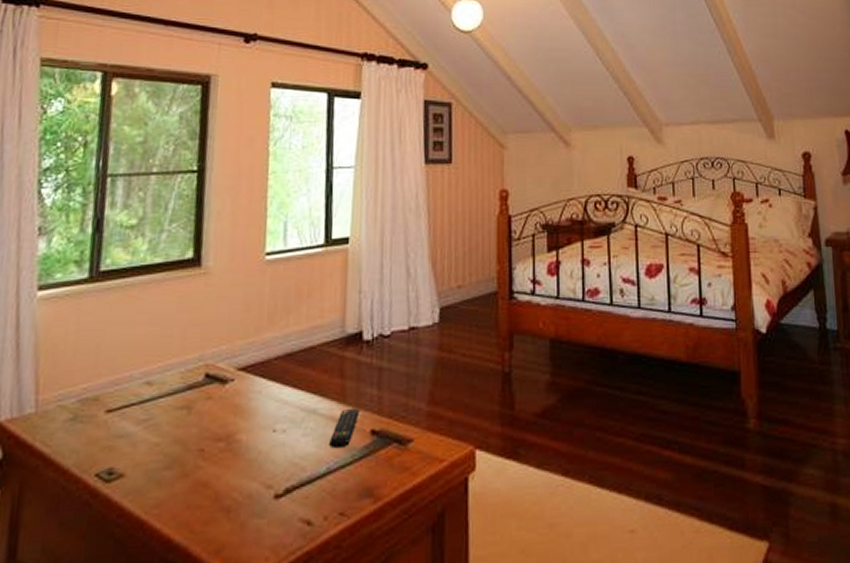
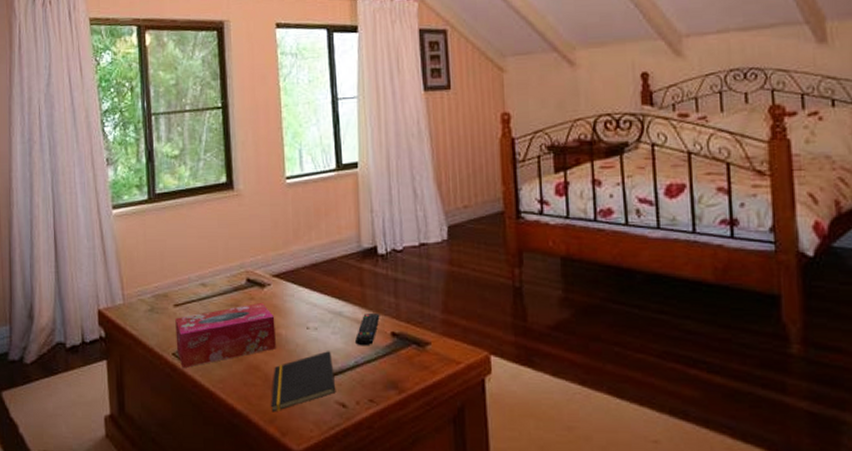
tissue box: none [101,402,236,494] -> present [175,302,276,369]
notepad: none [219,457,302,540] -> present [271,351,336,412]

